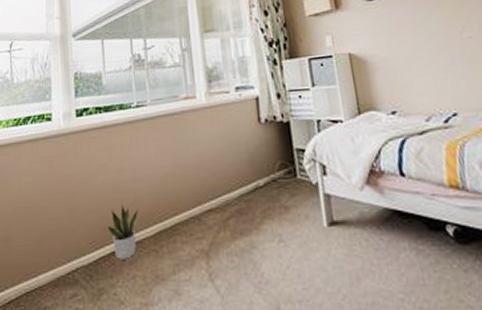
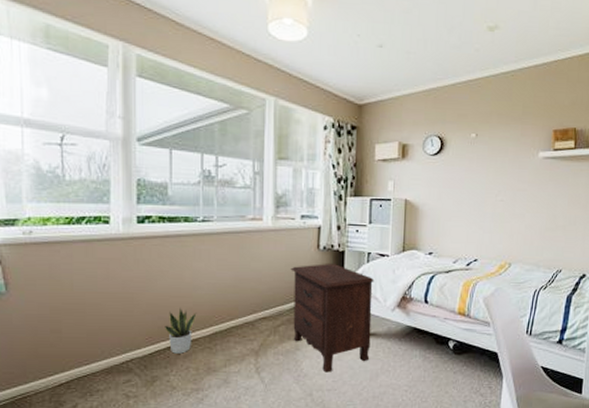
nightstand: none [232,138,345,277] -> present [290,264,374,373]

